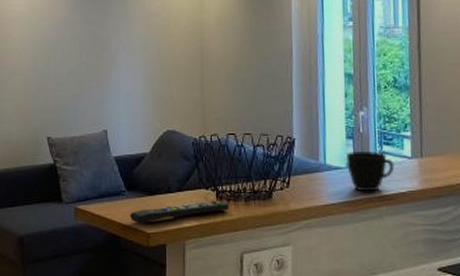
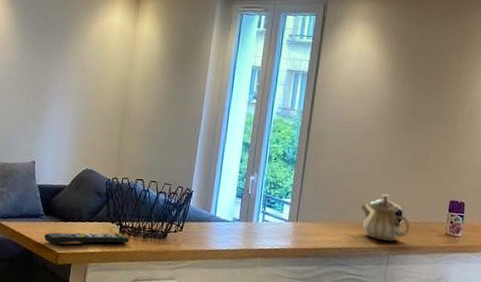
cup: present [345,151,395,192] -> none [233,208,273,245]

